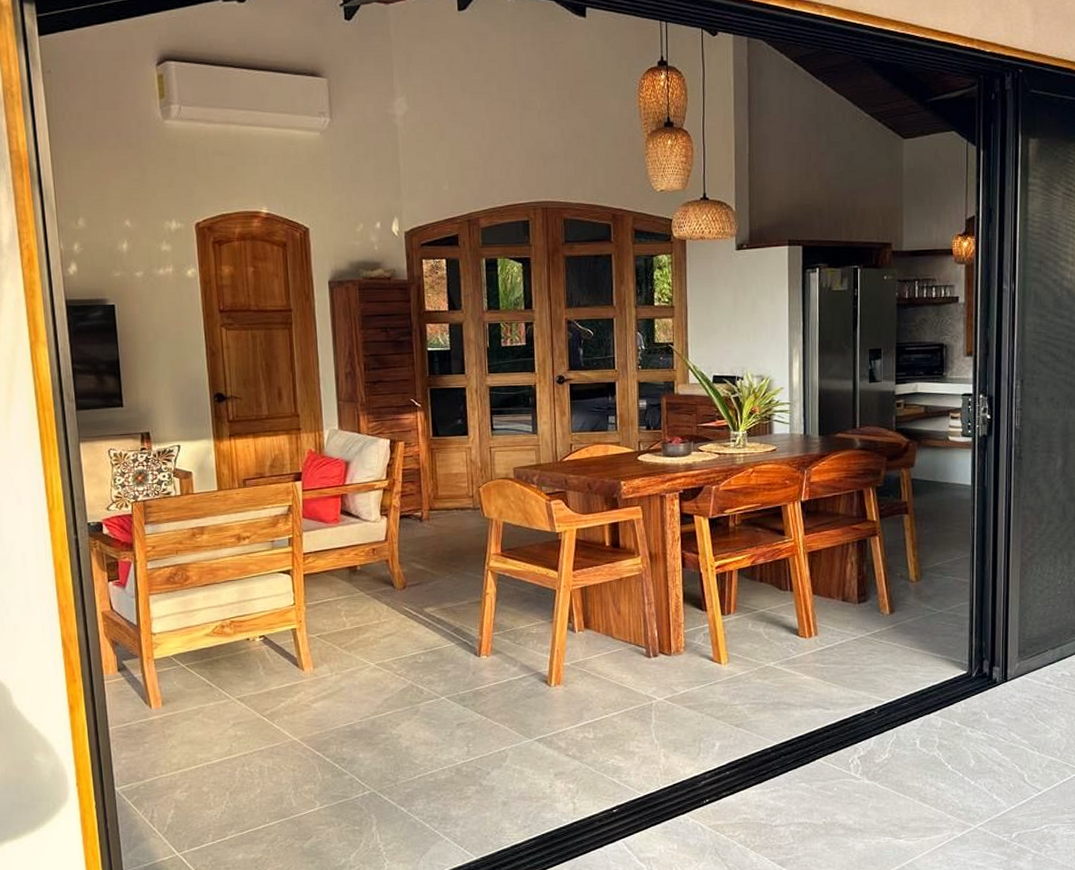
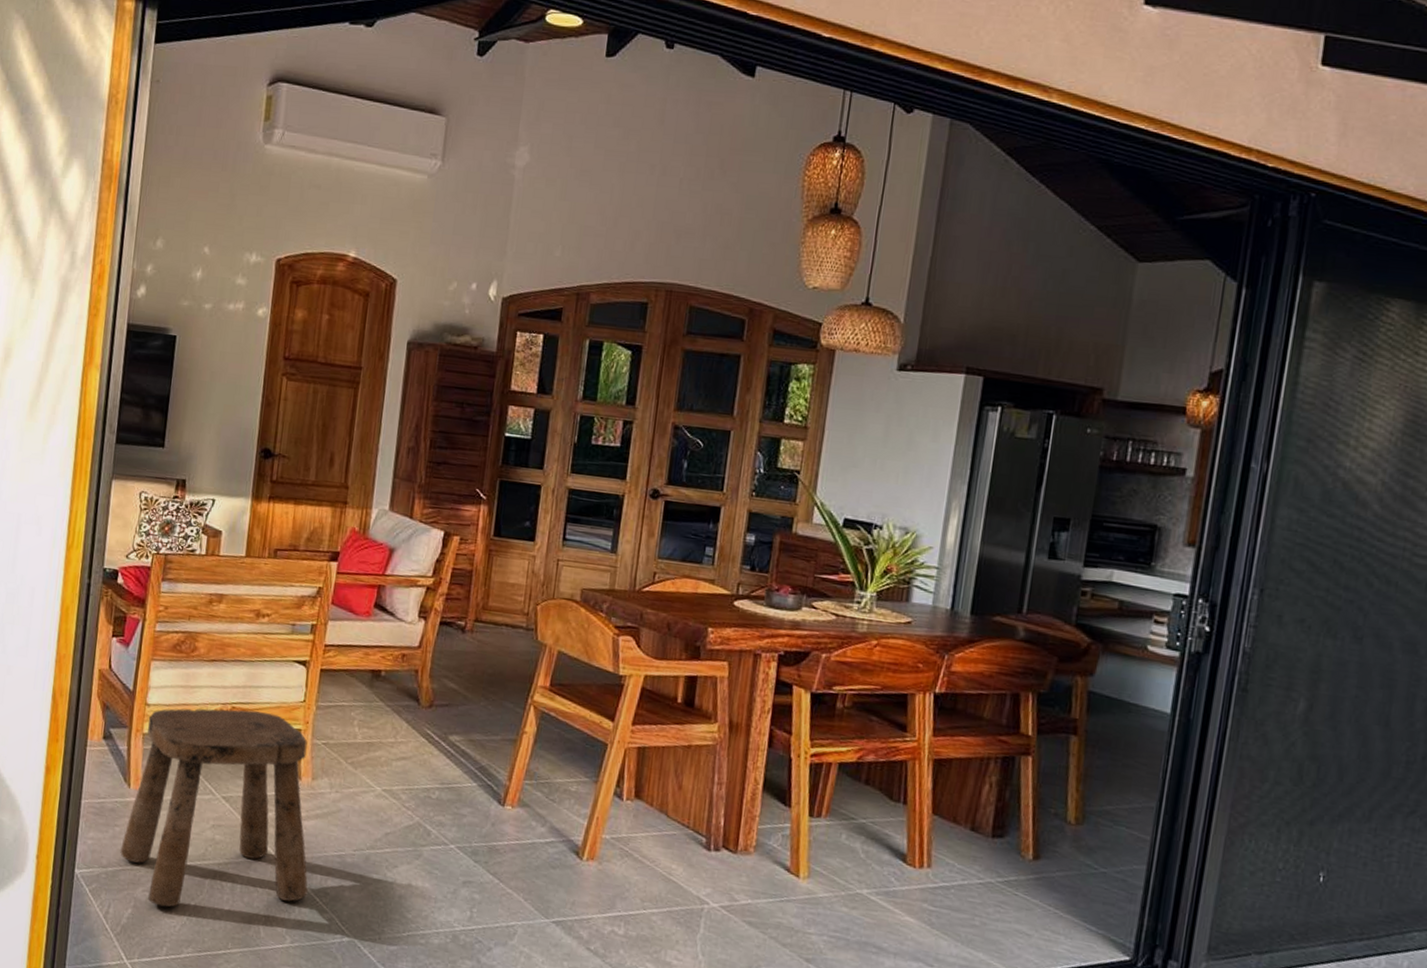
stool: none [153,620,327,802] -> present [120,708,308,907]

